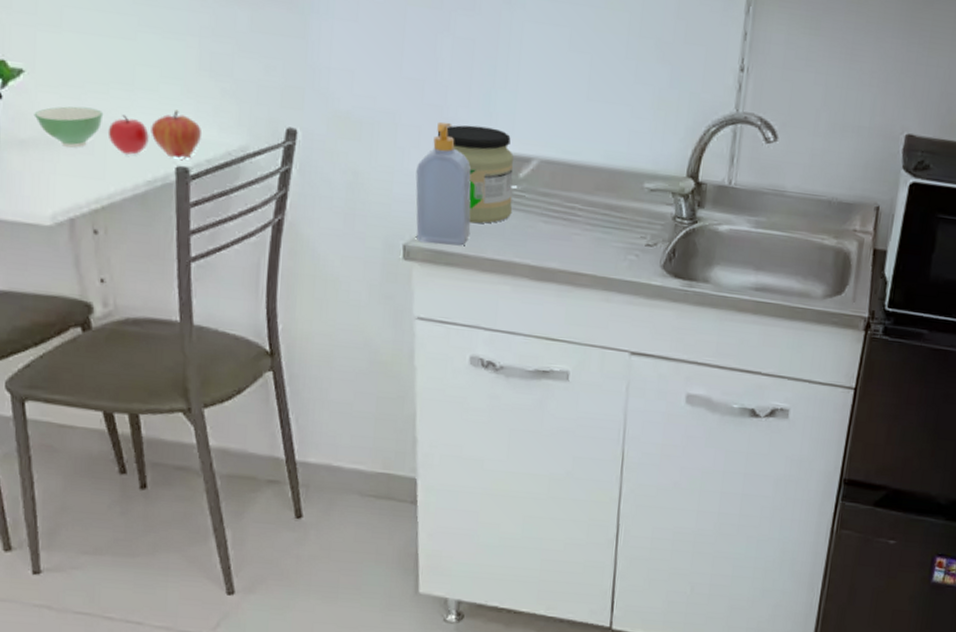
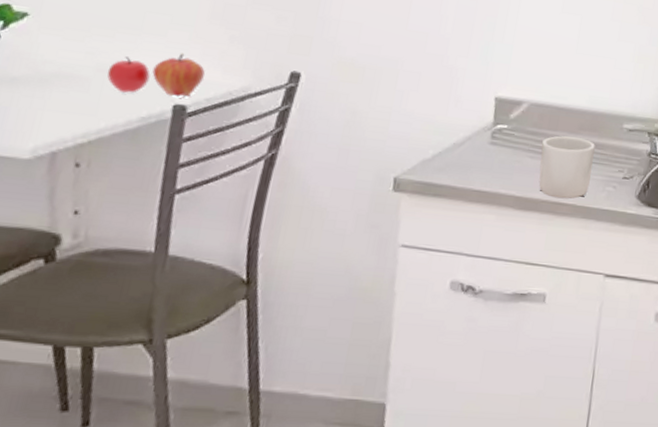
bowl: present [34,106,104,148] -> none [31,47,106,86]
soap bottle: present [415,121,472,246] -> none [408,69,466,179]
jar: present [437,125,513,224] -> none [436,72,506,159]
mug: none [554,197,614,269] -> present [539,135,595,200]

